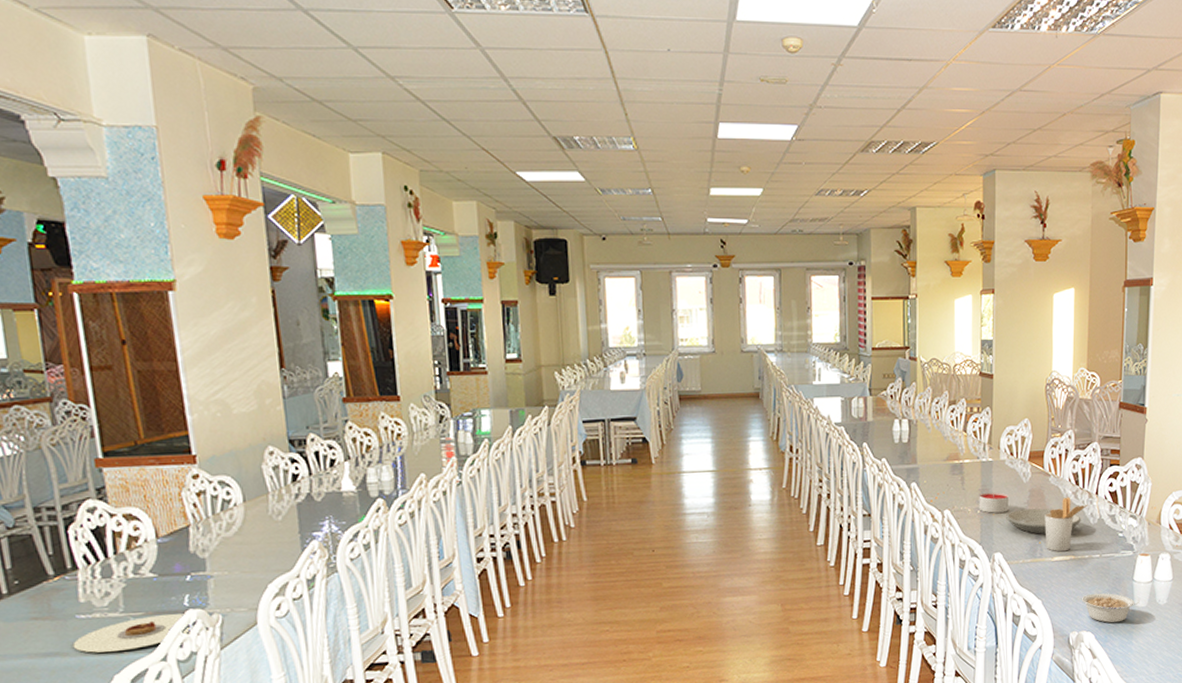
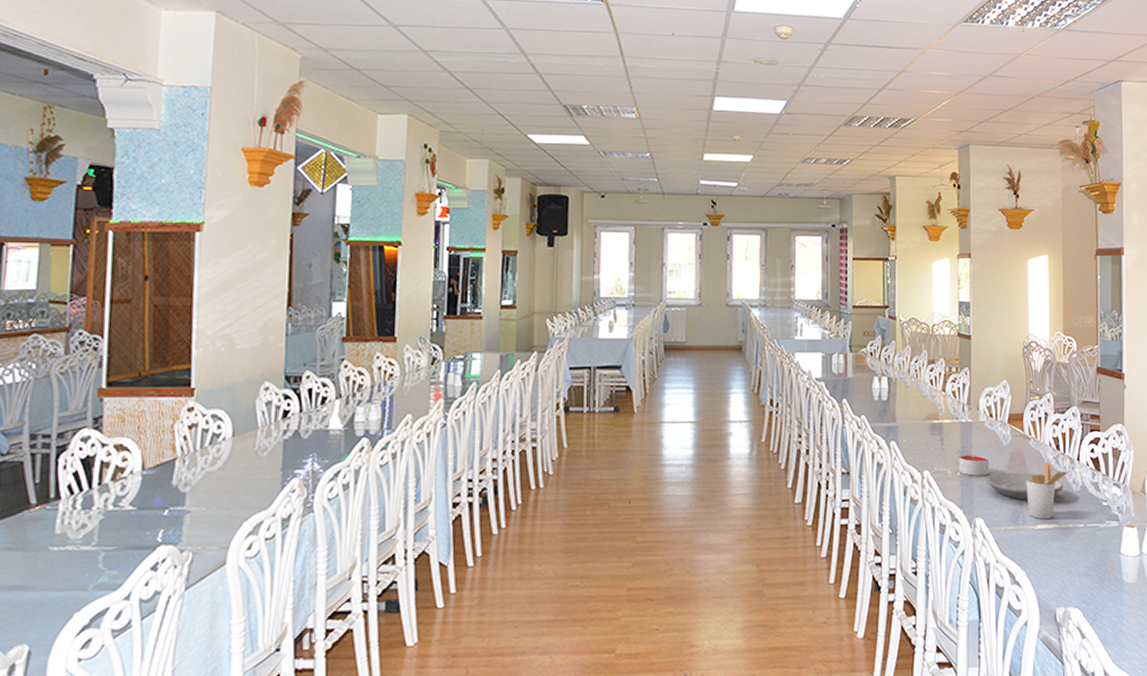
plate: present [73,613,192,653] -> none [39,550,160,588]
legume: present [1082,592,1139,623] -> none [1068,565,1127,600]

